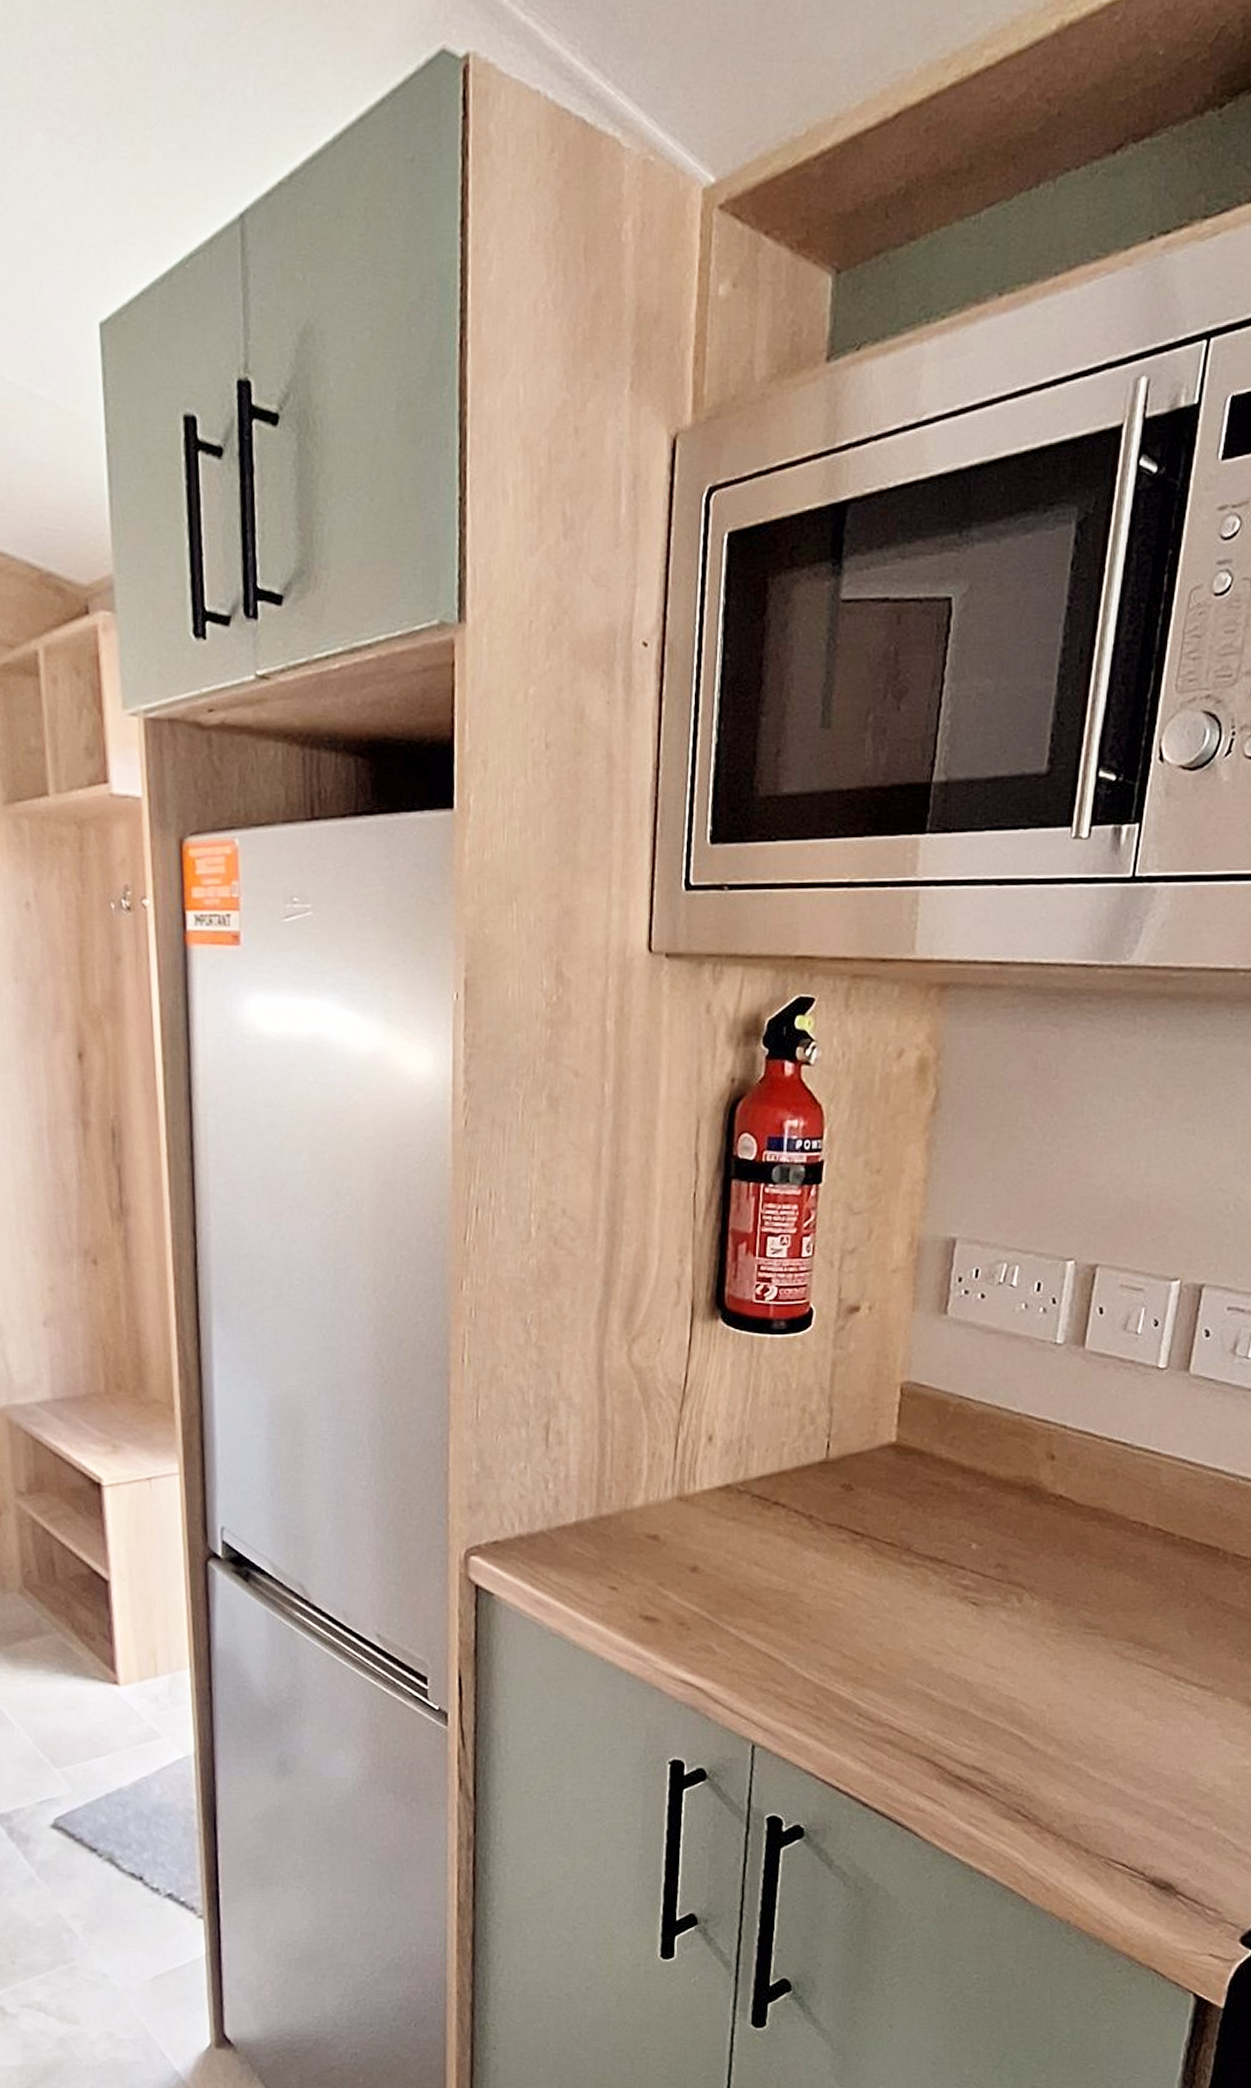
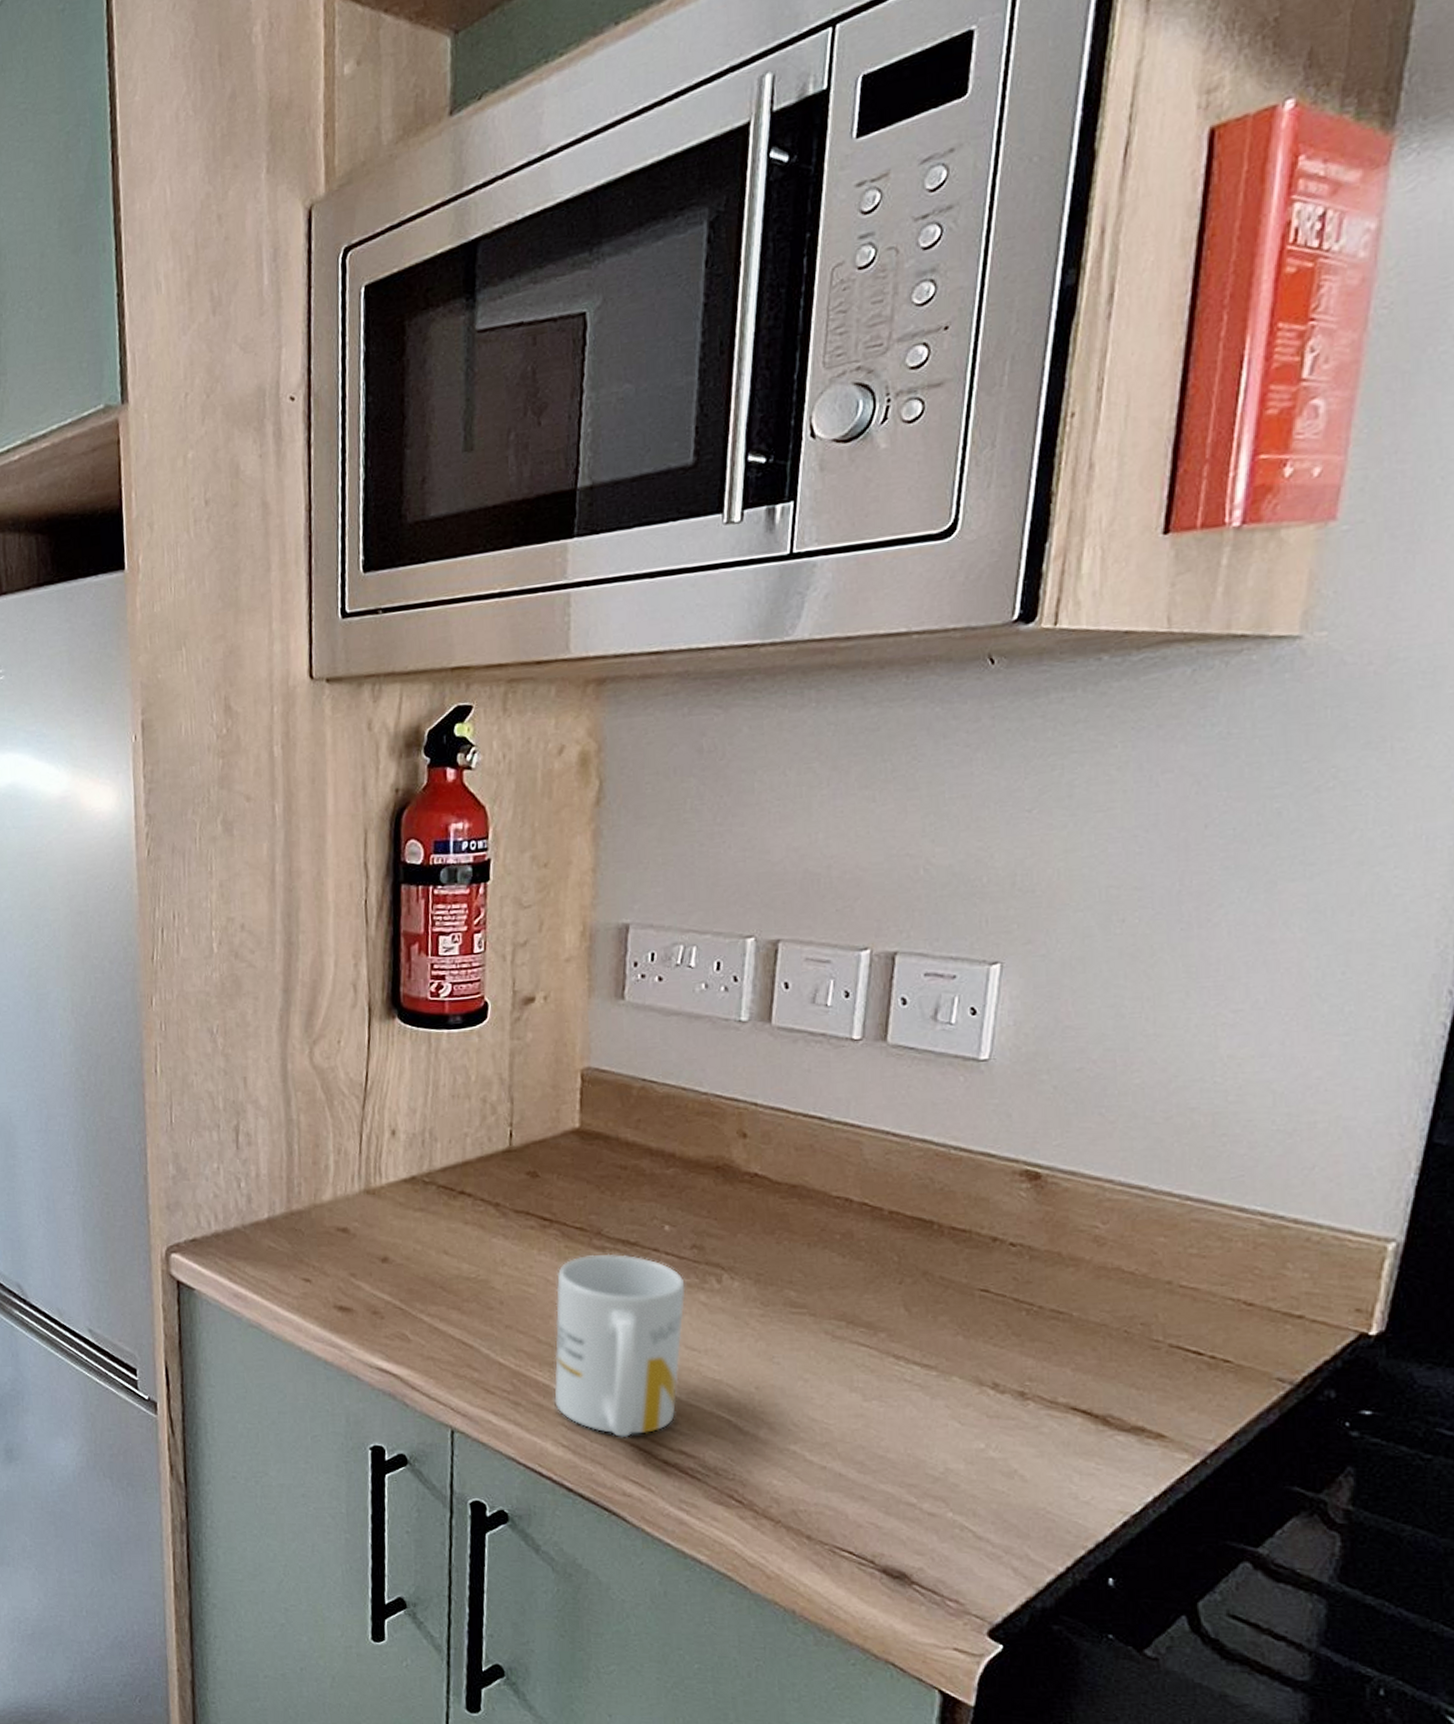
mug: none [856,1570,988,1754] -> present [554,1253,686,1438]

